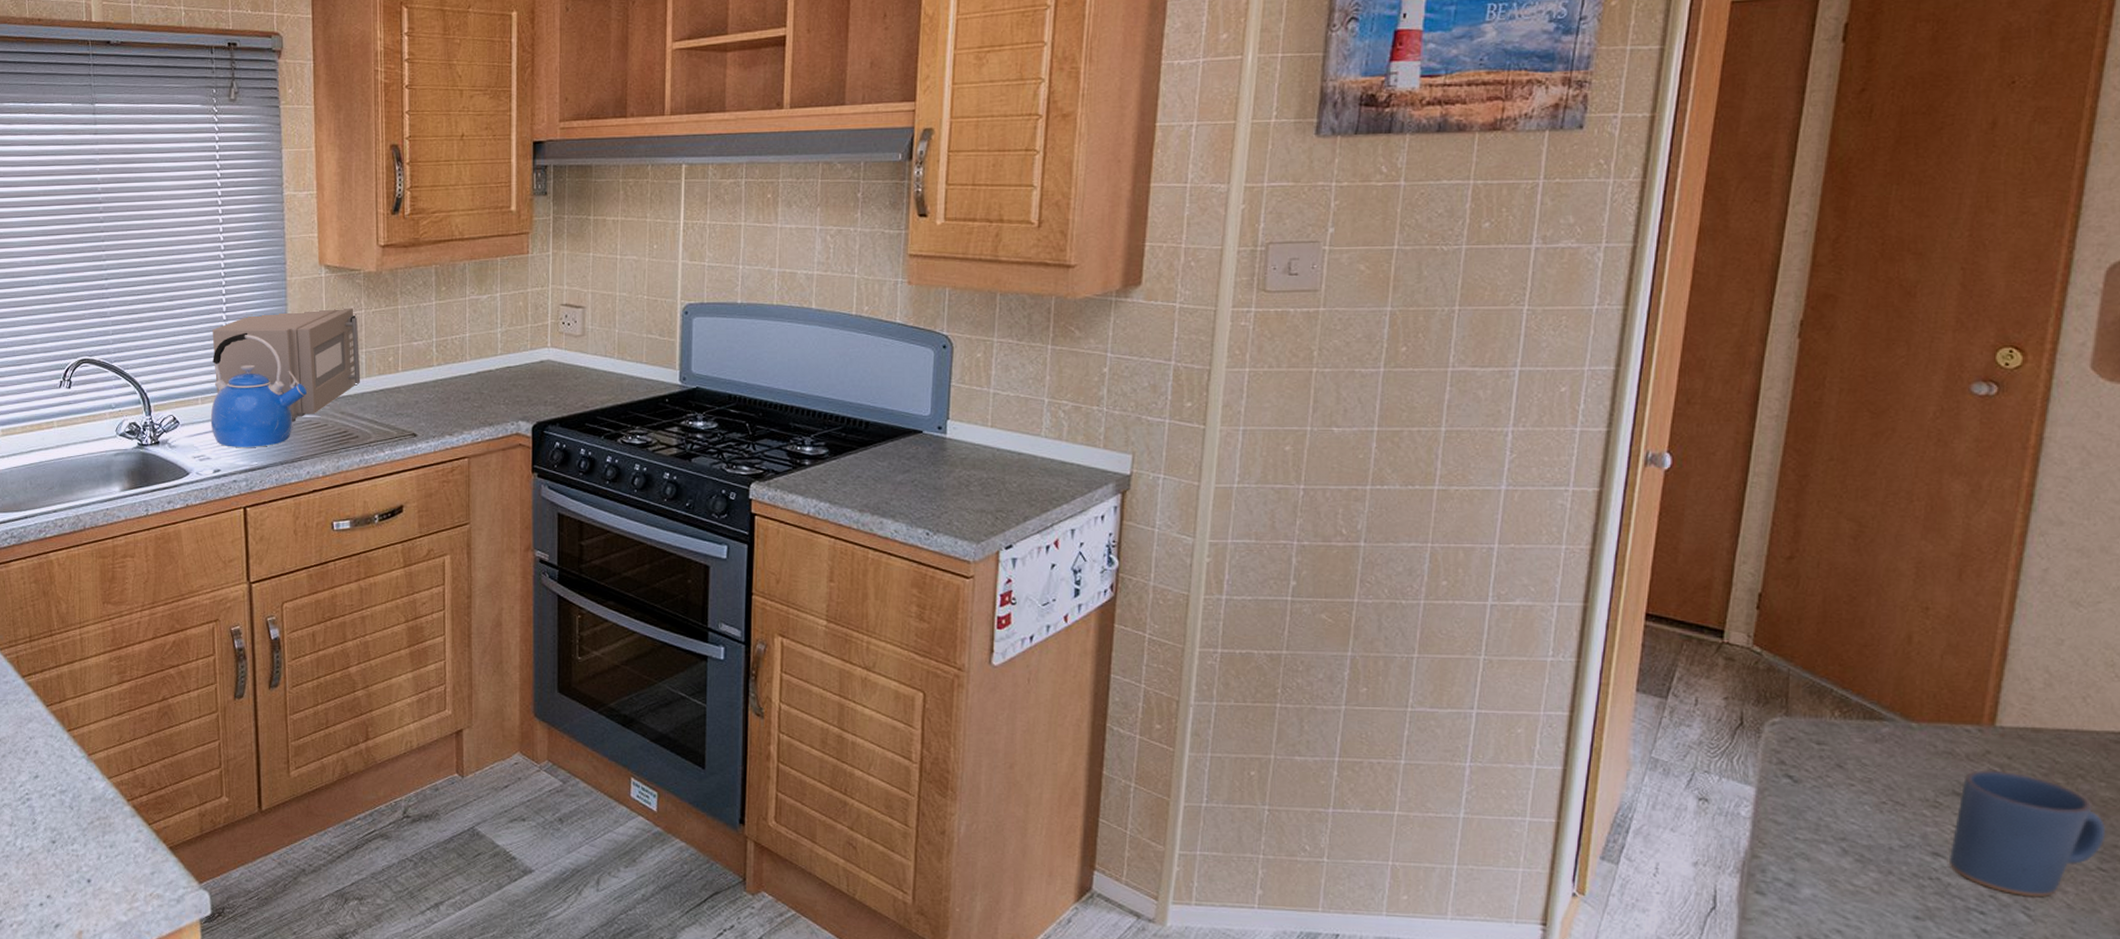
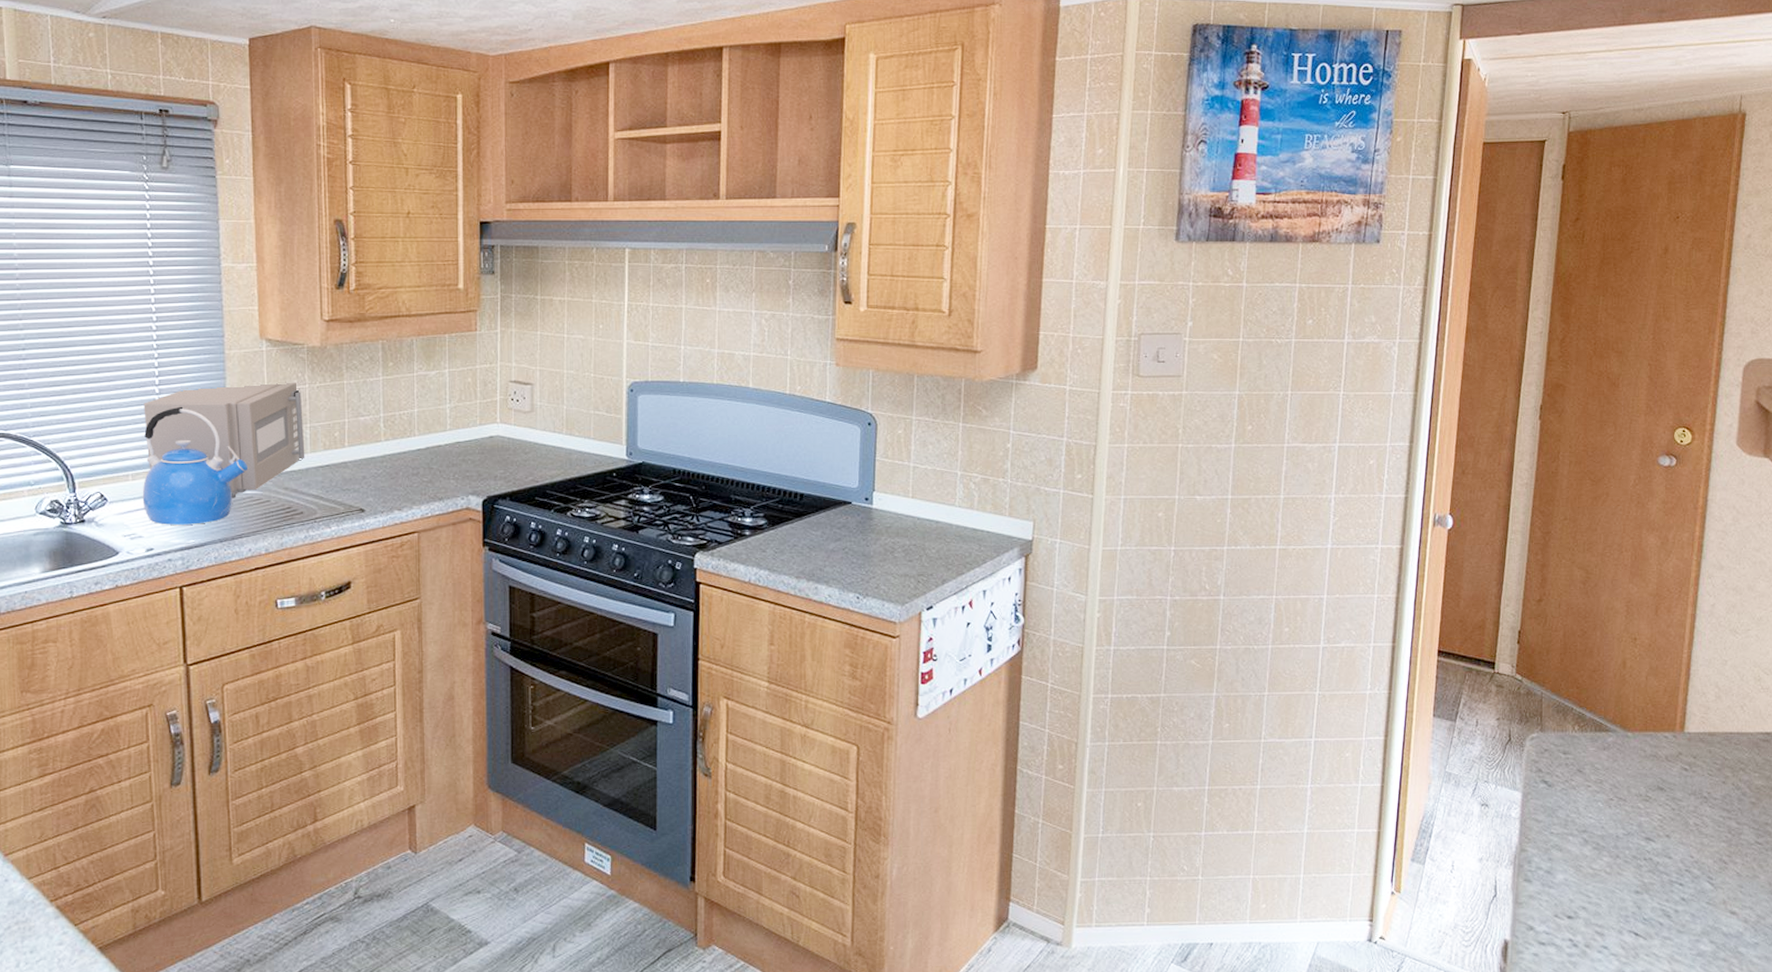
mug: present [1950,769,2106,896] -> none [1658,768,1760,868]

